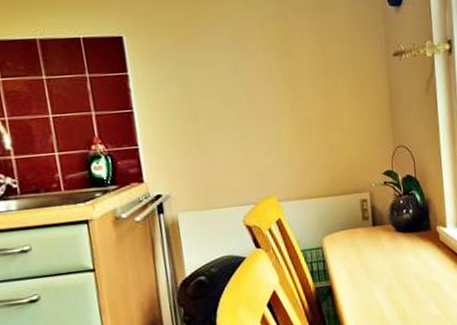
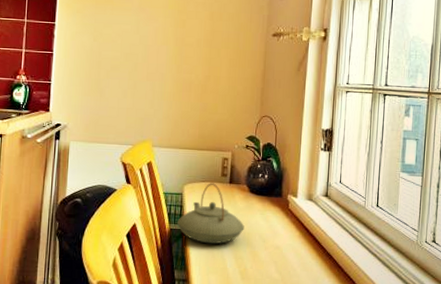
teapot: none [322,229,397,296] -> present [177,183,244,244]

